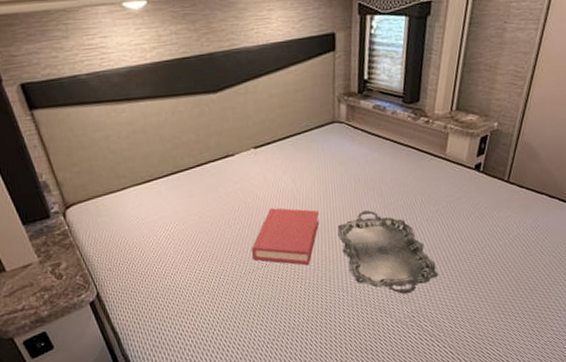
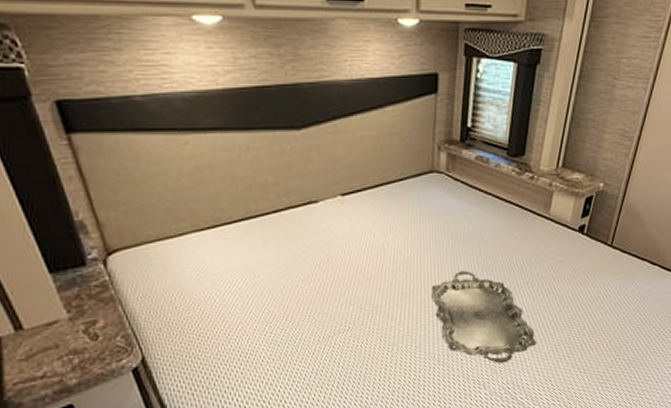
hardback book: present [252,208,319,266] -> none [333,264,411,330]

